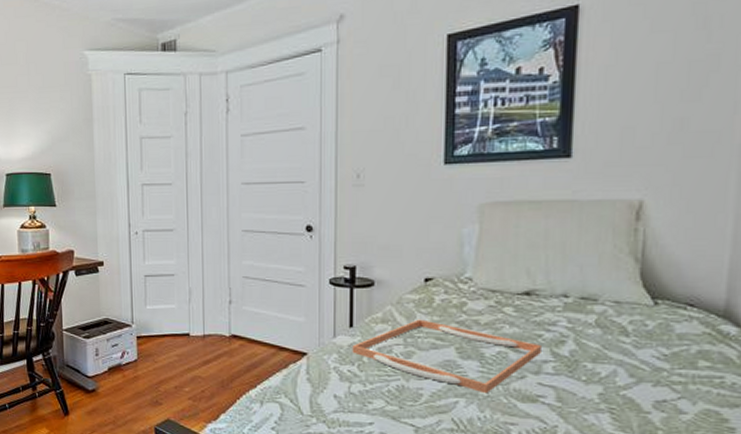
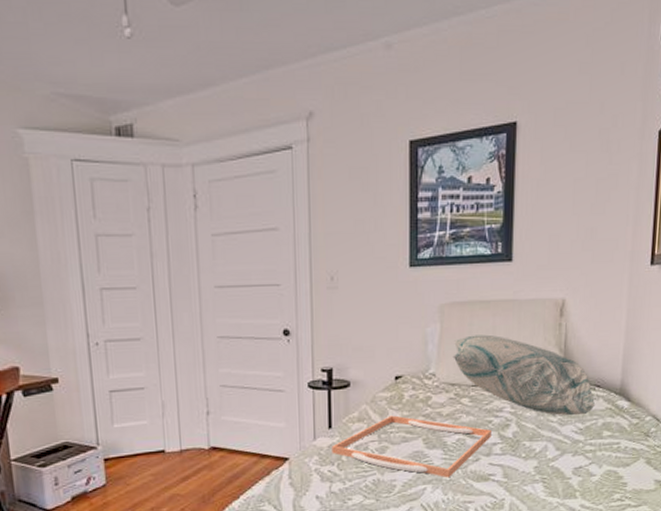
decorative pillow: none [494,238,687,339] -> present [453,334,596,416]

